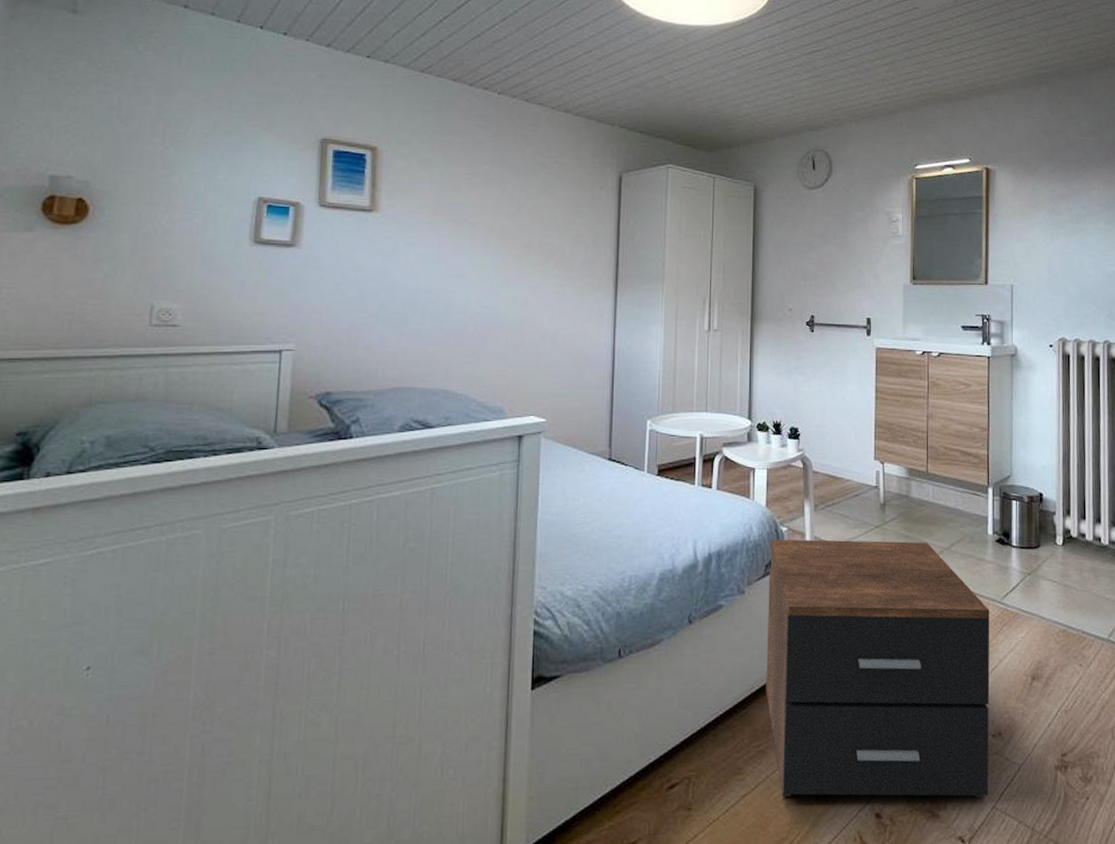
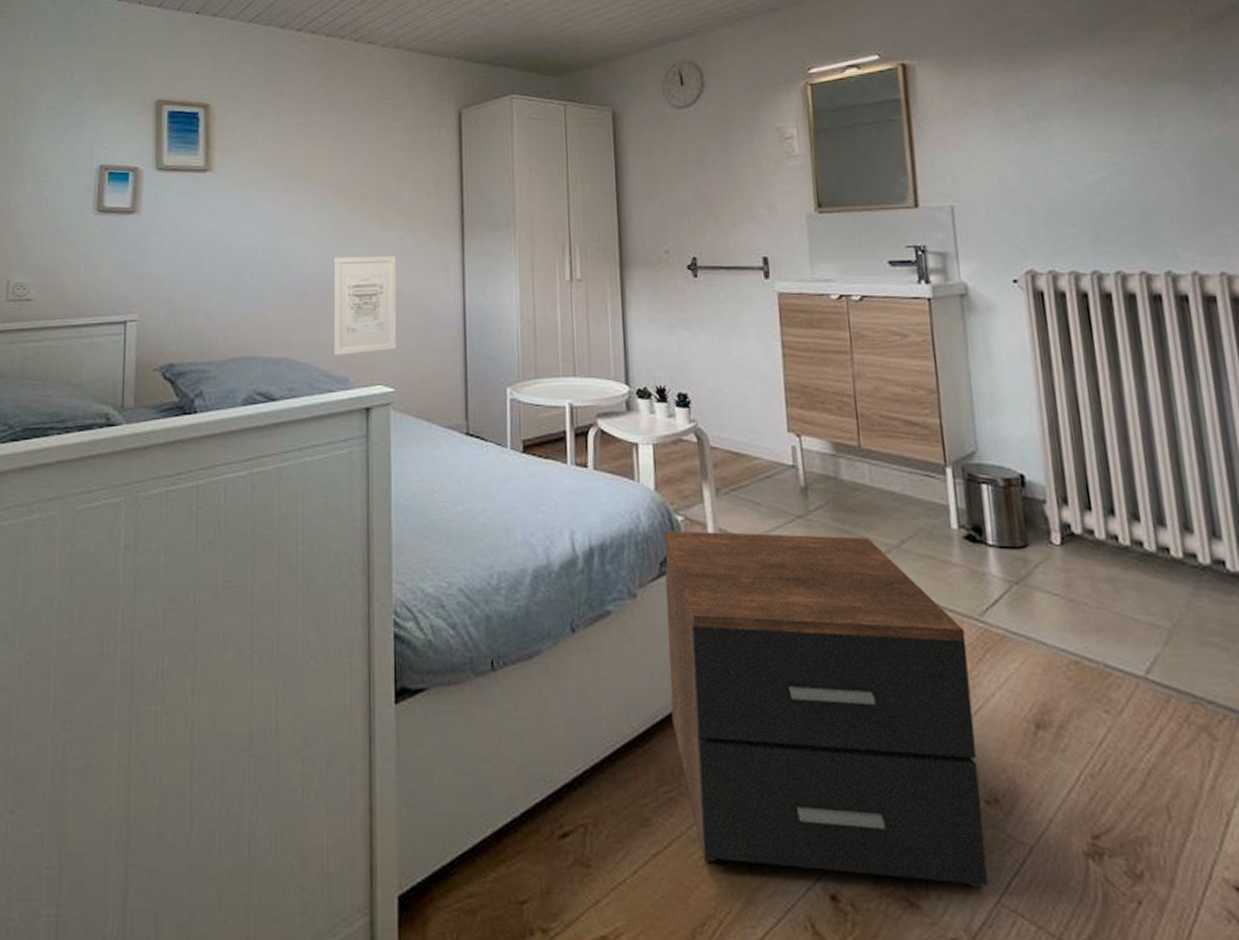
wall art: none [490,299,554,388] -> present [333,255,397,355]

